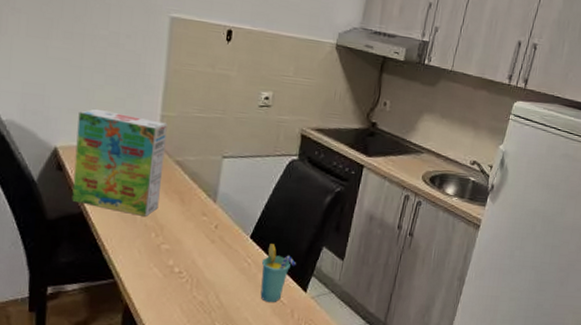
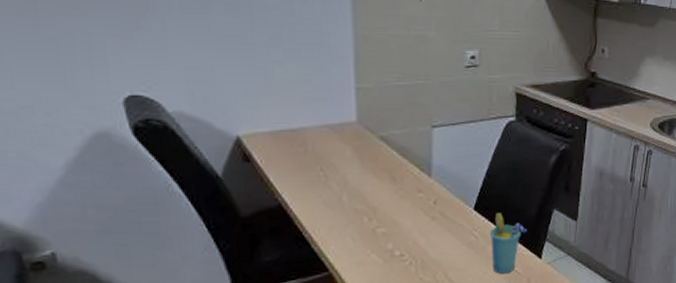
cereal box: present [72,108,167,216] -> none [259,88,367,201]

